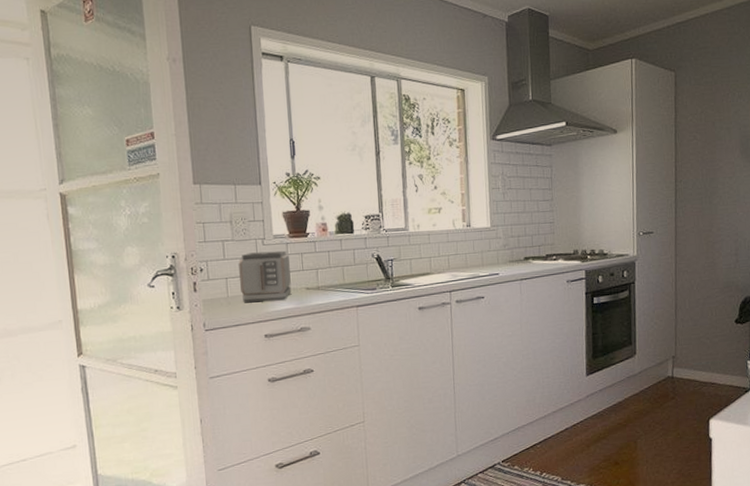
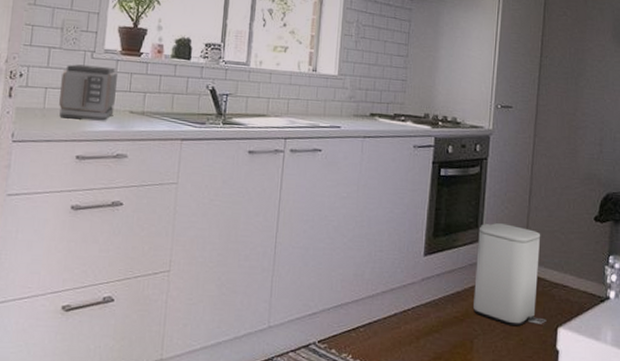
pedal bin: none [632,337,699,424] -> present [473,223,547,327]

